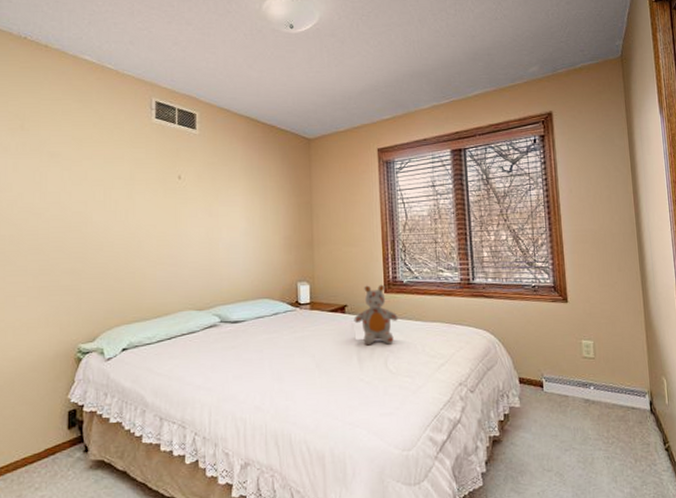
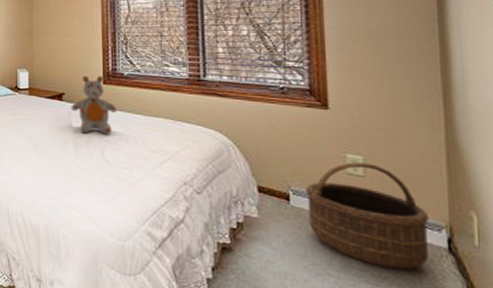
basket: none [555,345,639,434] -> present [306,161,430,270]

